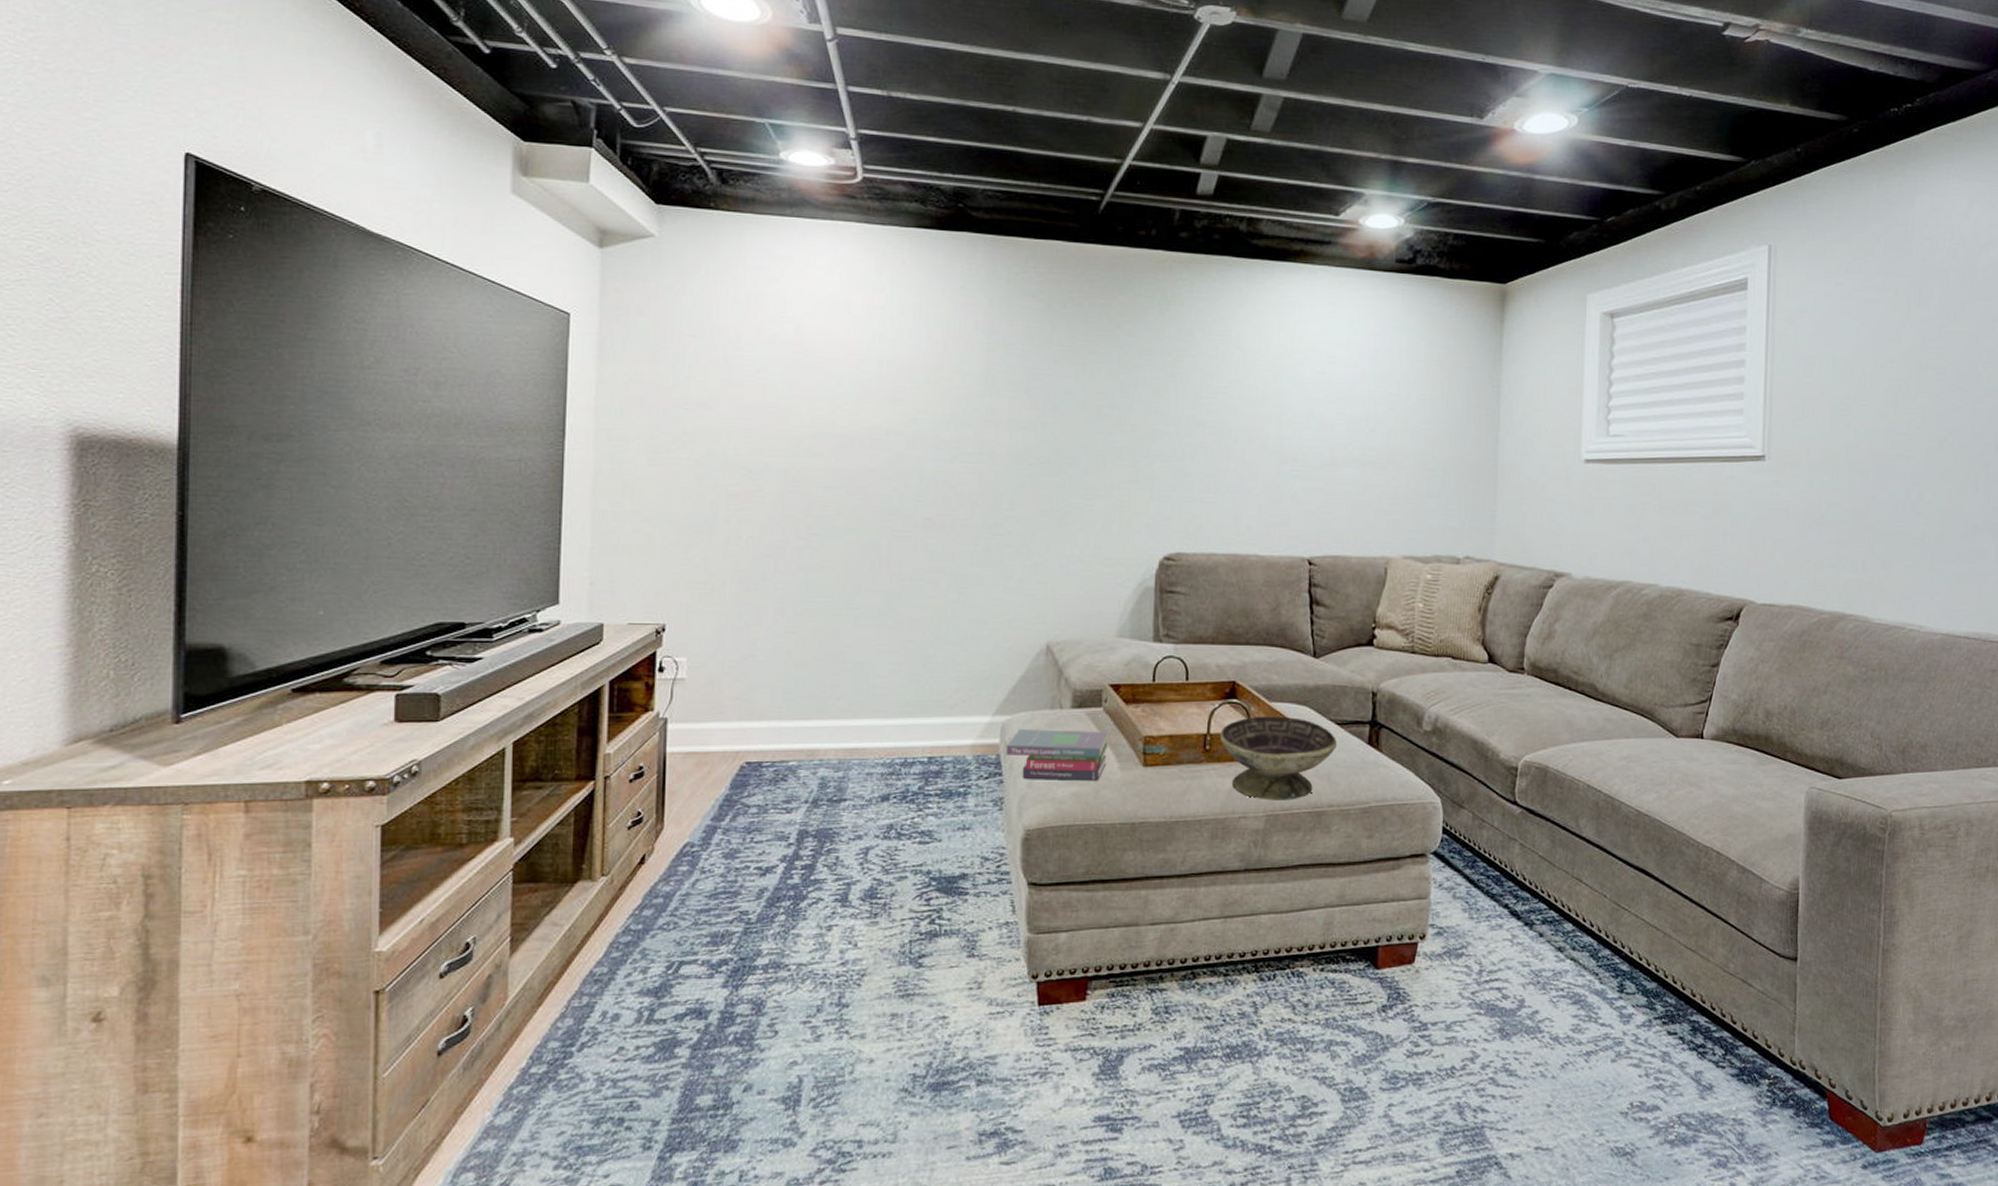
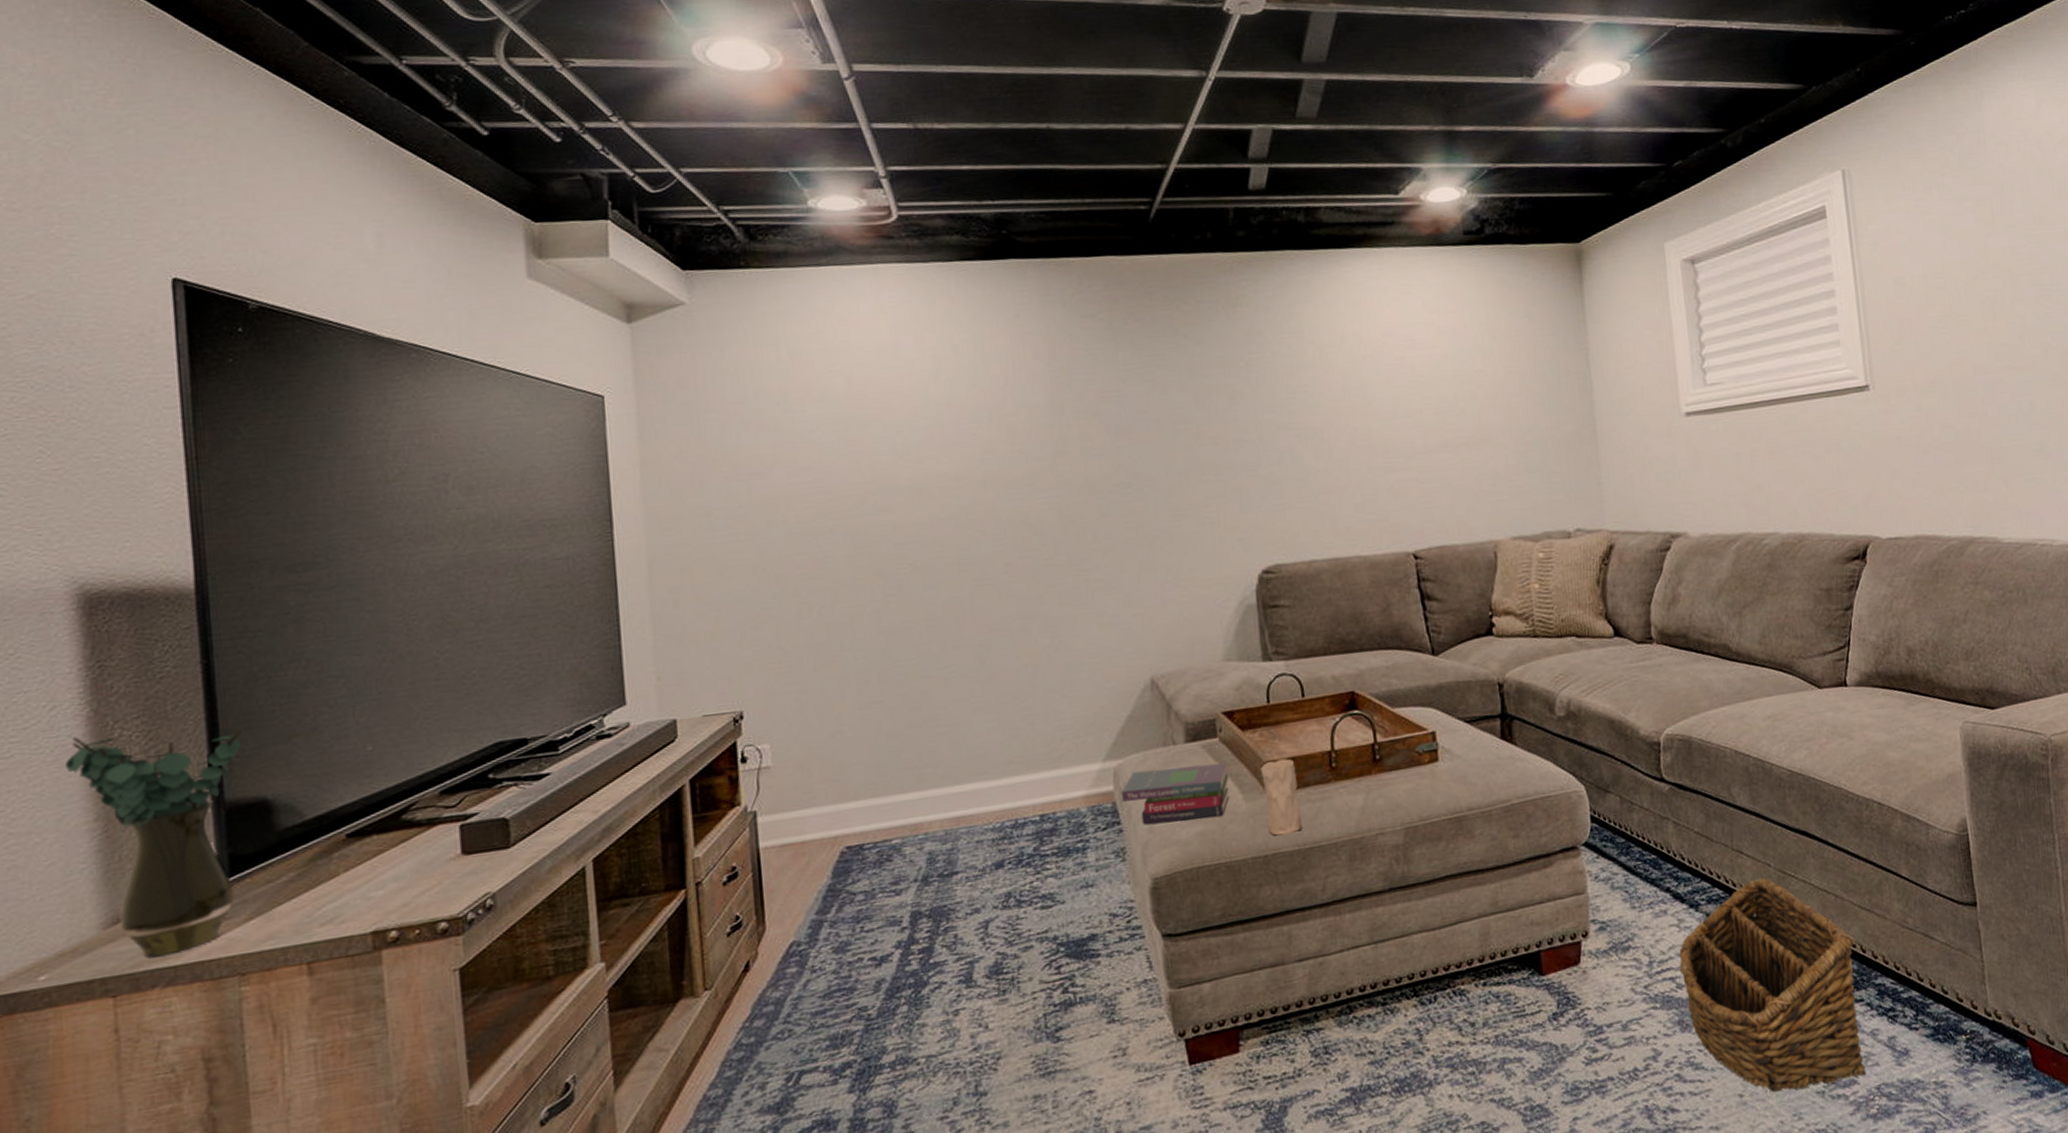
vase: none [44,567,208,776] -> present [64,729,242,957]
candle: none [1139,735,1172,806] -> present [1261,758,1302,836]
decorative bowl: present [1219,716,1337,800] -> none [1344,721,1469,813]
basket: none [1508,907,1675,1108] -> present [1679,878,1866,1092]

